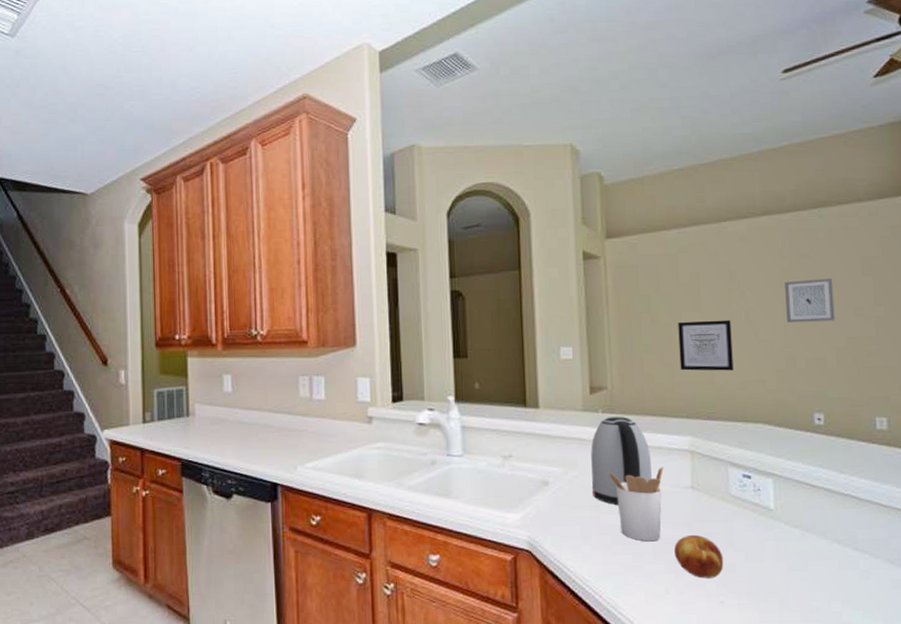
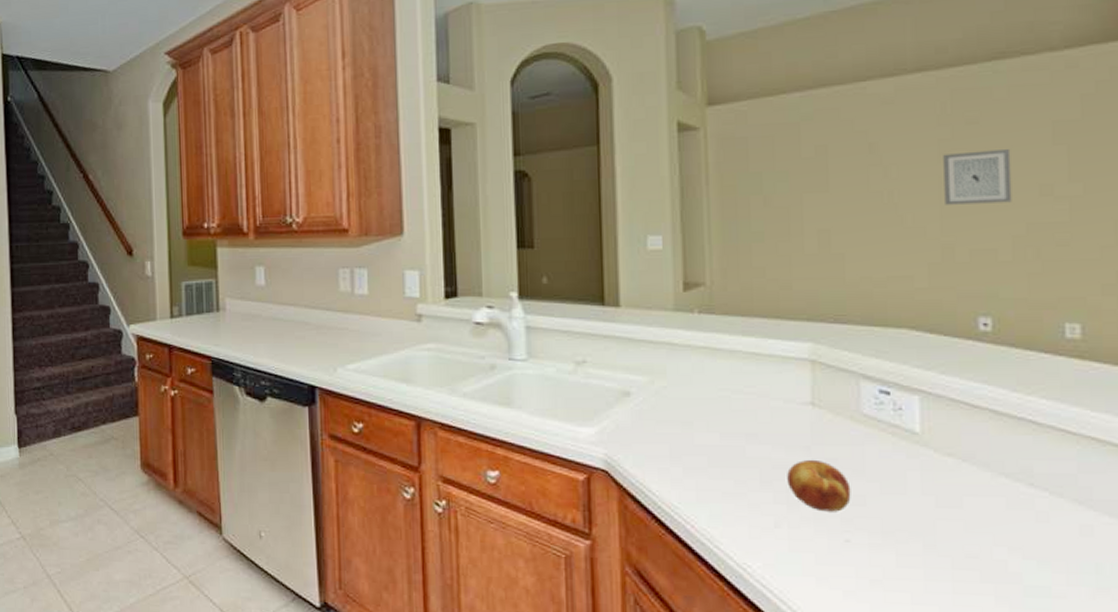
kettle: present [591,417,652,505] -> none [683,318,760,421]
utensil holder: present [607,467,664,542] -> none [703,378,776,466]
wall art: present [678,320,734,371] -> none [798,202,871,265]

